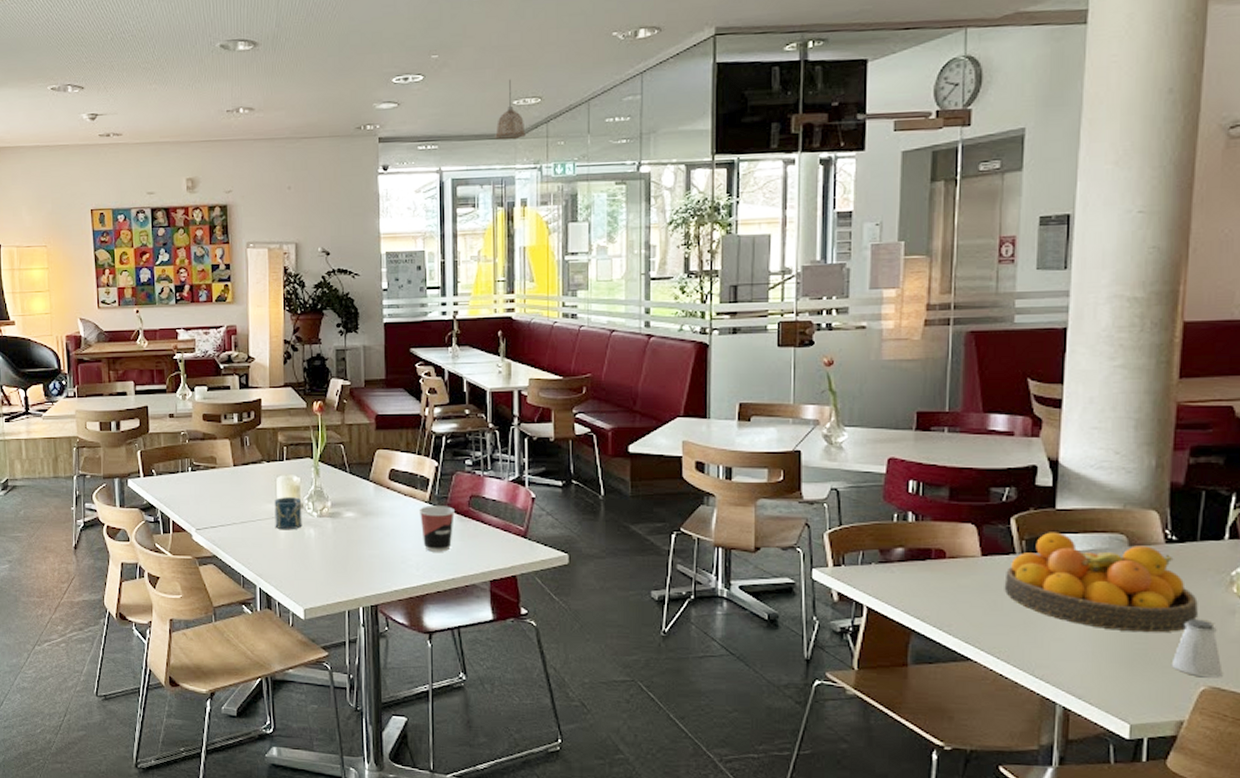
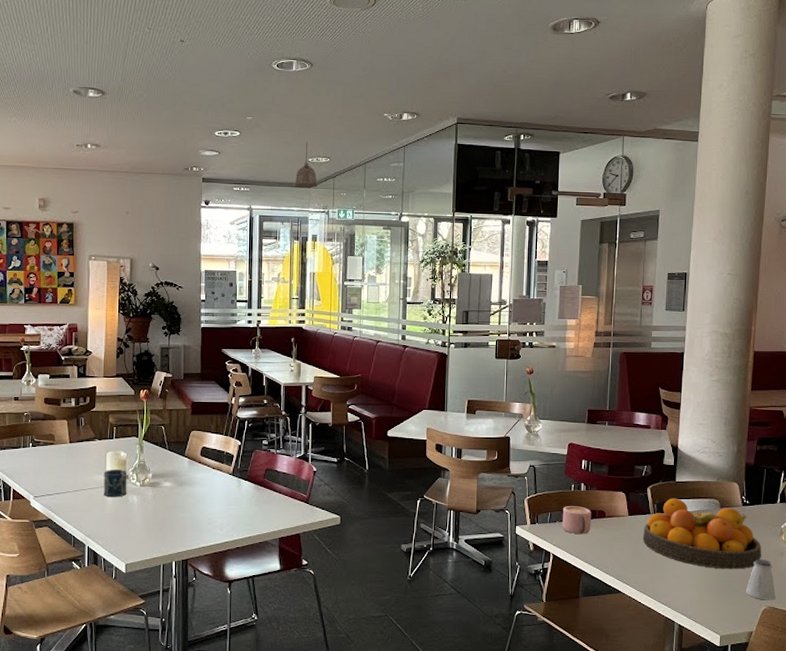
cup: present [418,506,456,552] -> none [224,477,254,515]
mug: none [880,542,924,581] -> present [562,506,591,535]

